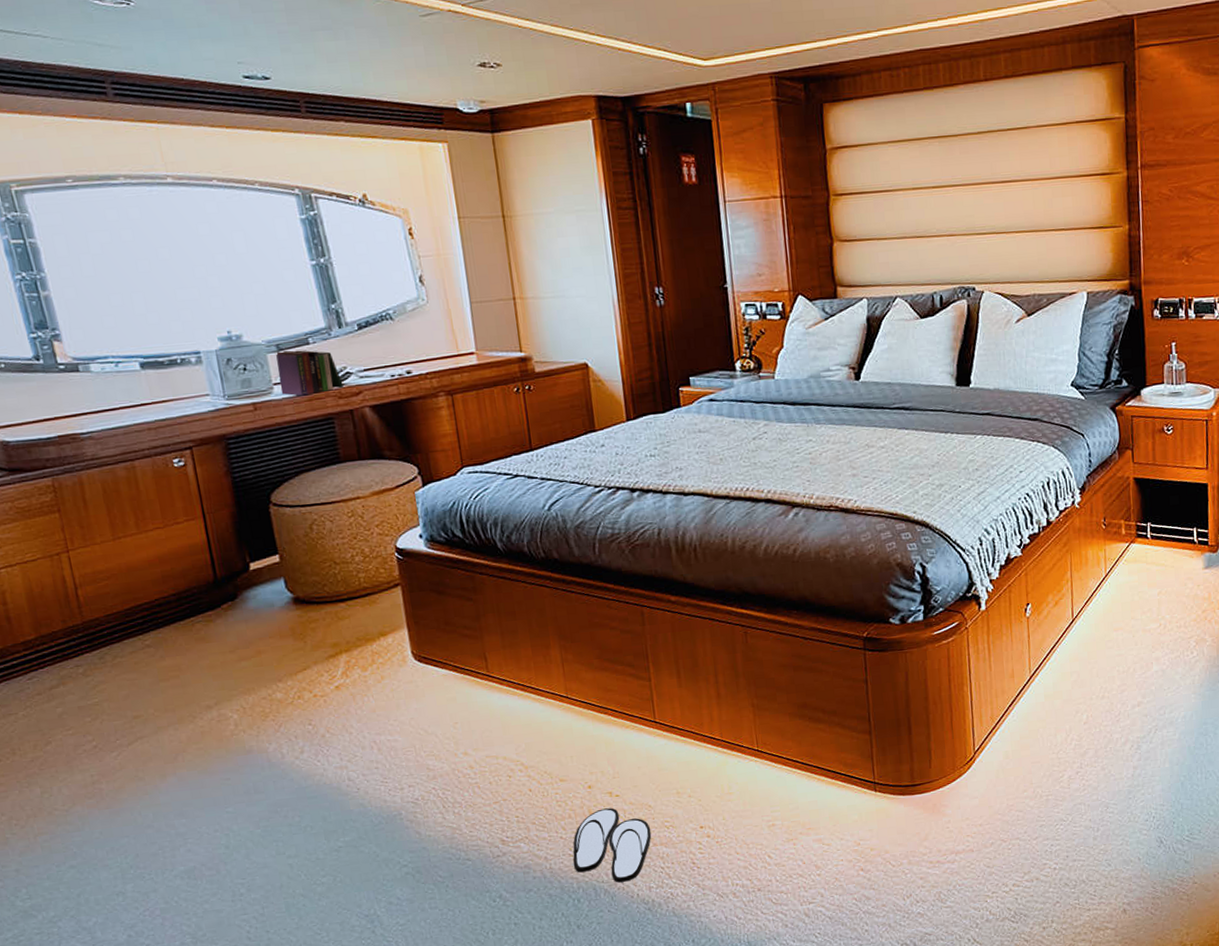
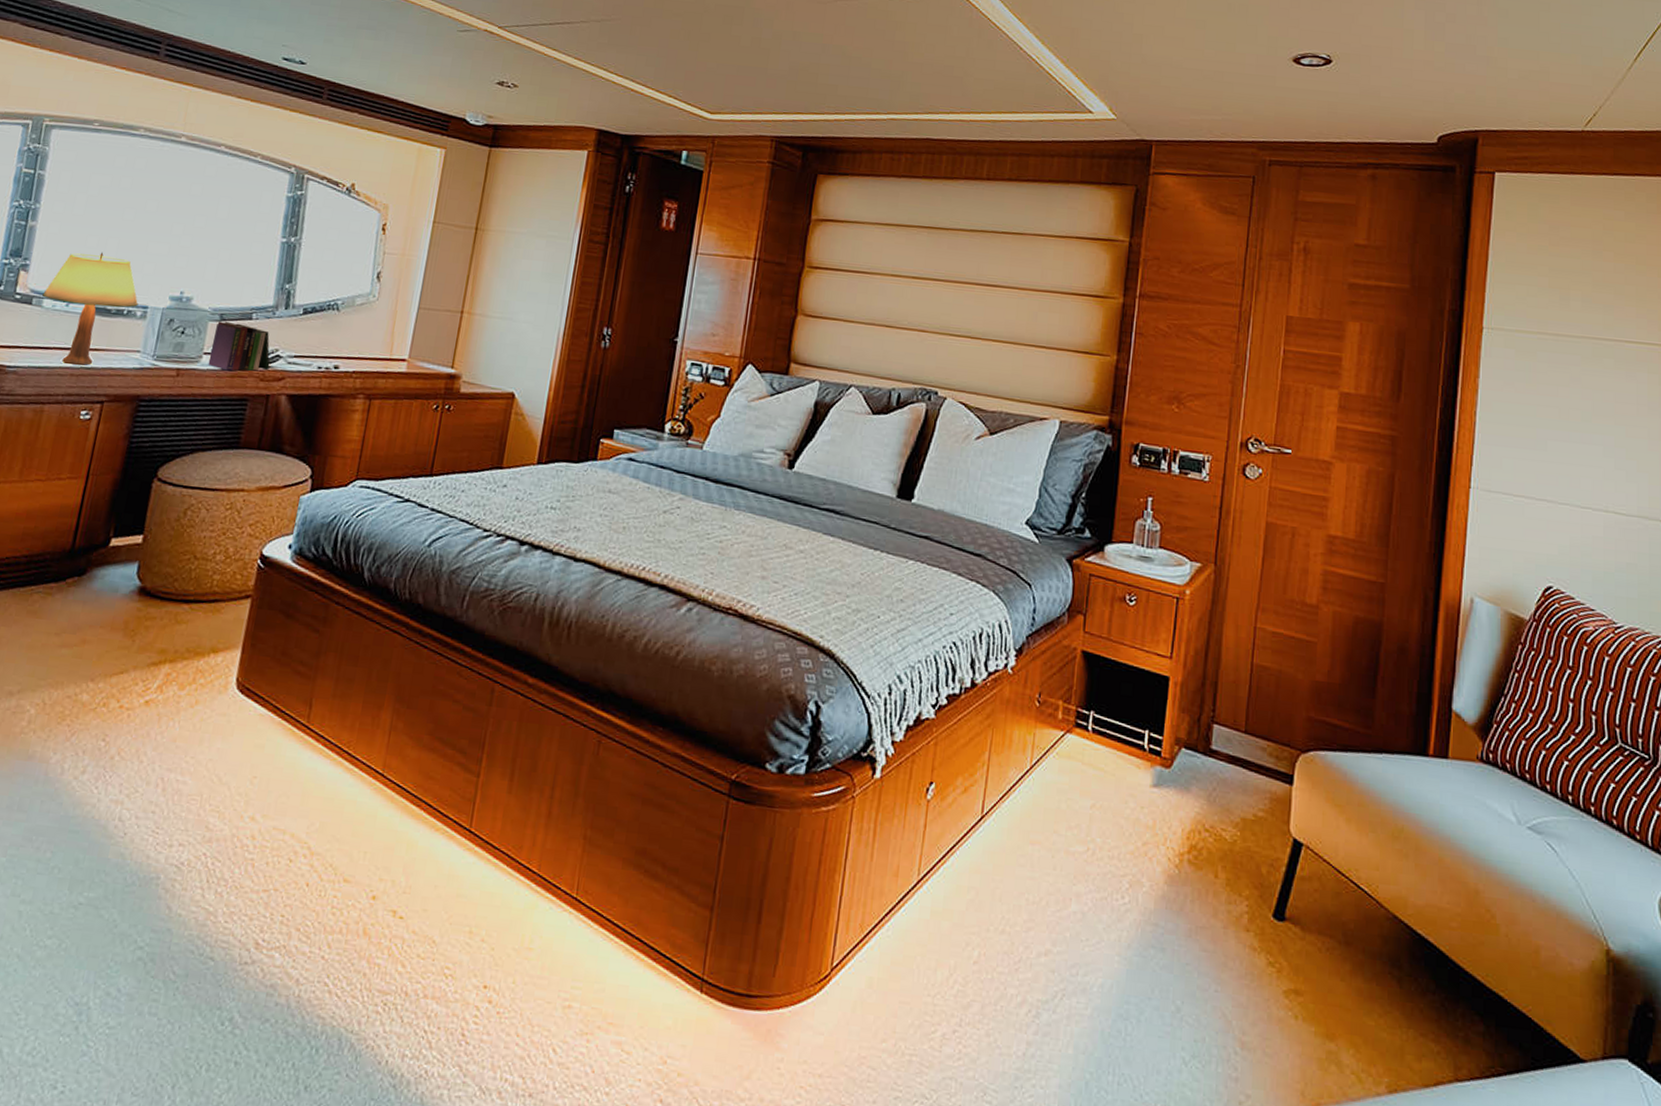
table lamp: none [85,308,189,421] -> present [41,252,139,366]
slippers: present [573,808,652,883] -> none [325,930,427,1040]

